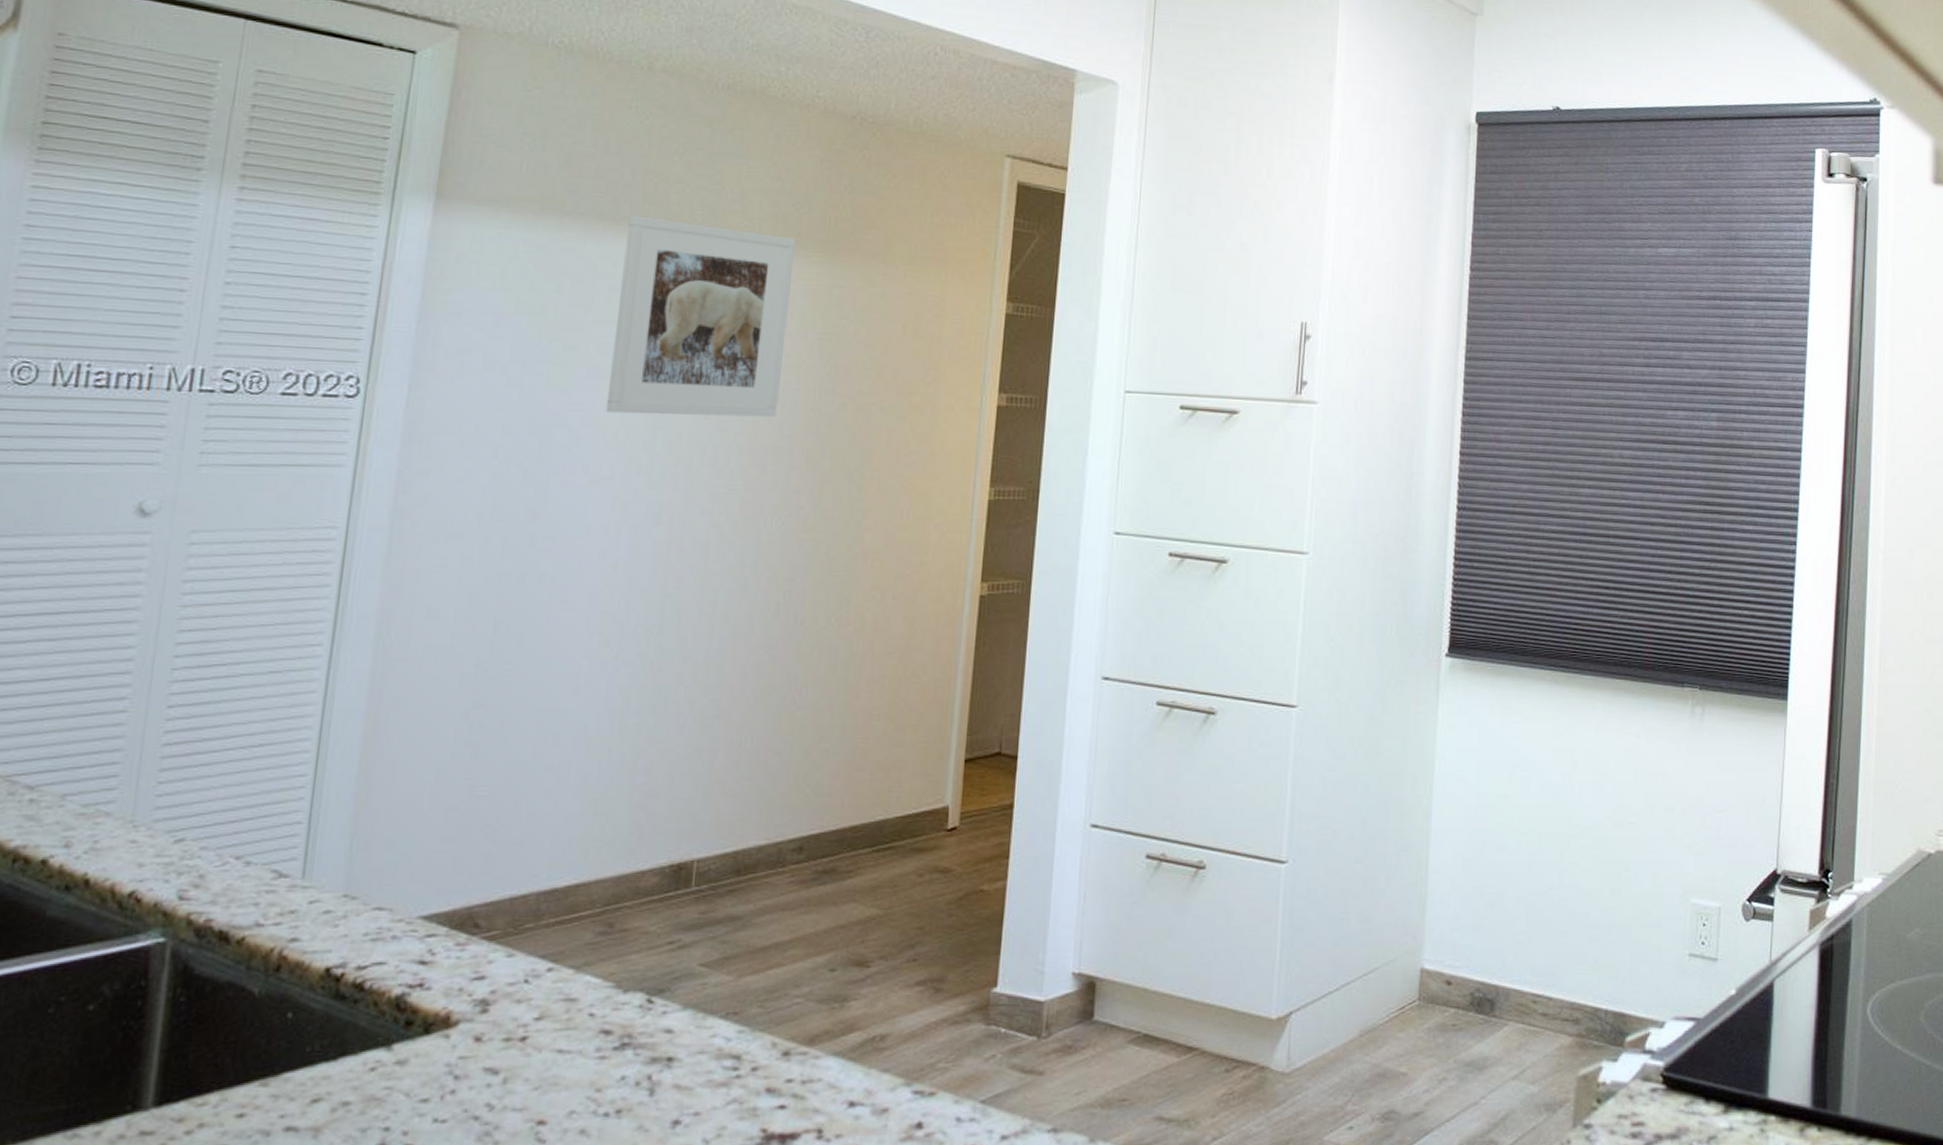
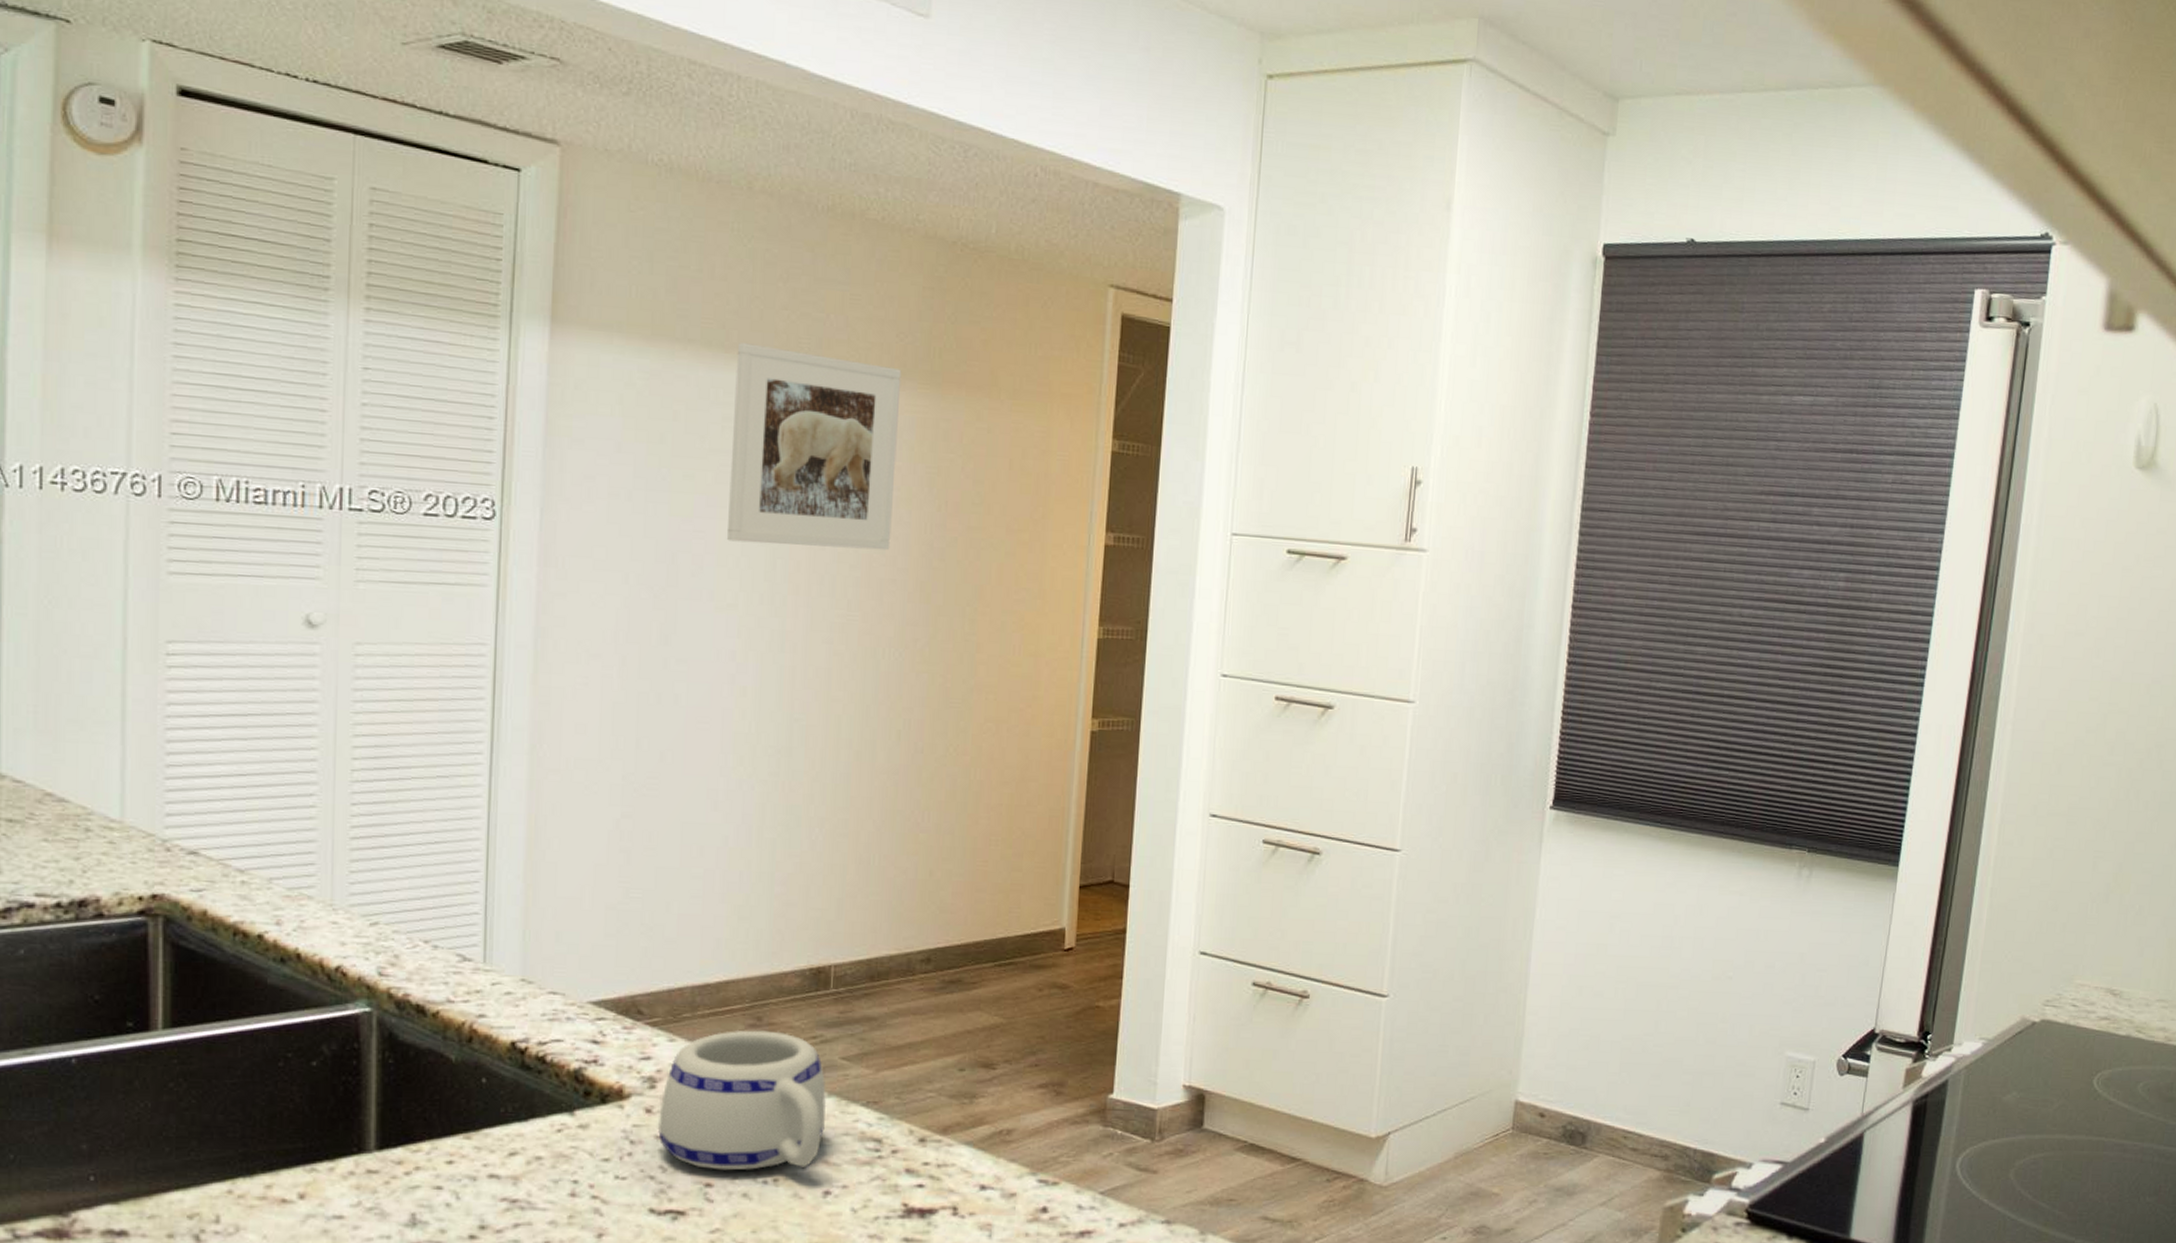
mug: none [486,938,681,1104] -> present [657,1029,827,1171]

